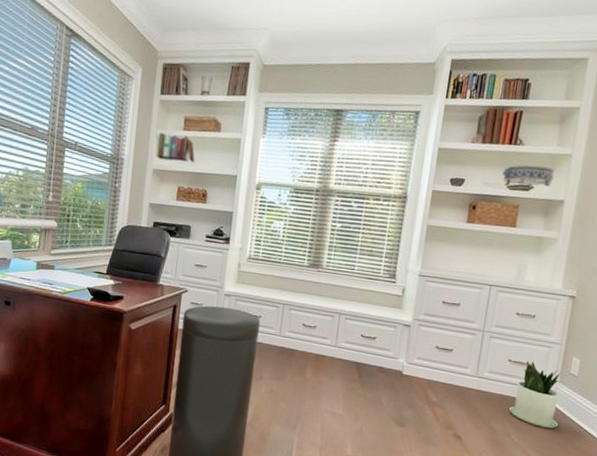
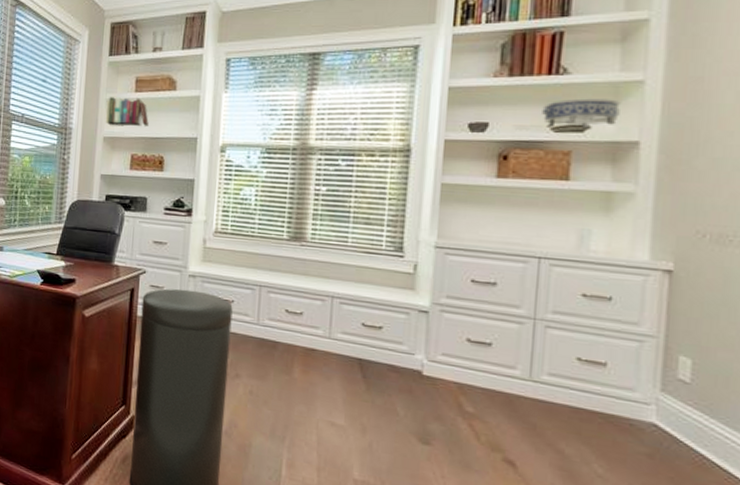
planter: present [509,360,562,429] -> none [584,359,666,458]

